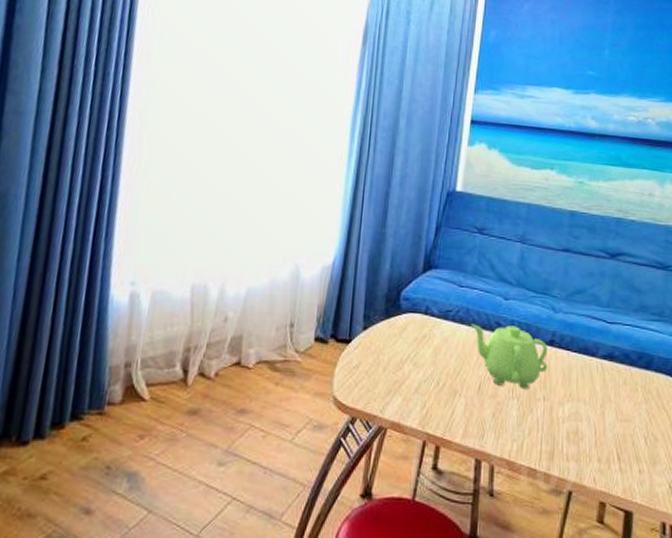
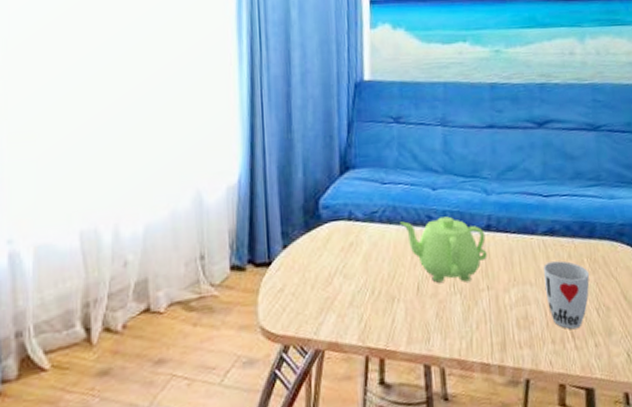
cup: none [597,385,642,453] -> present [543,260,590,330]

